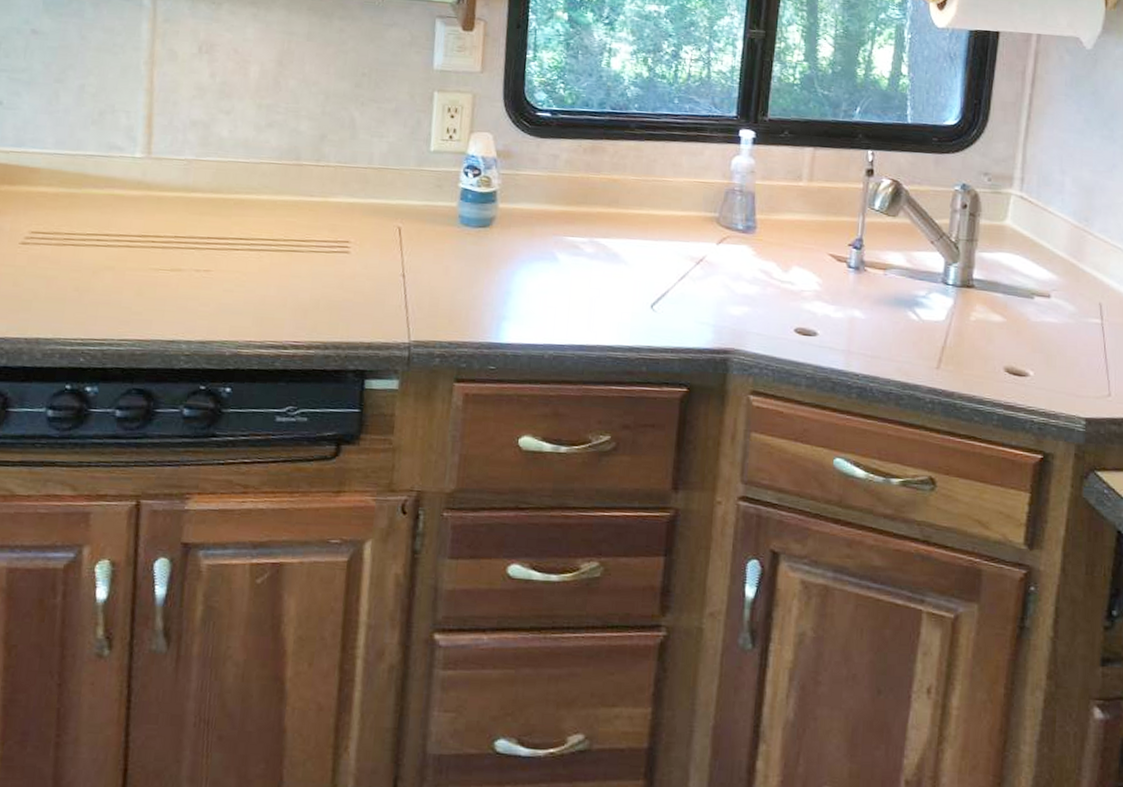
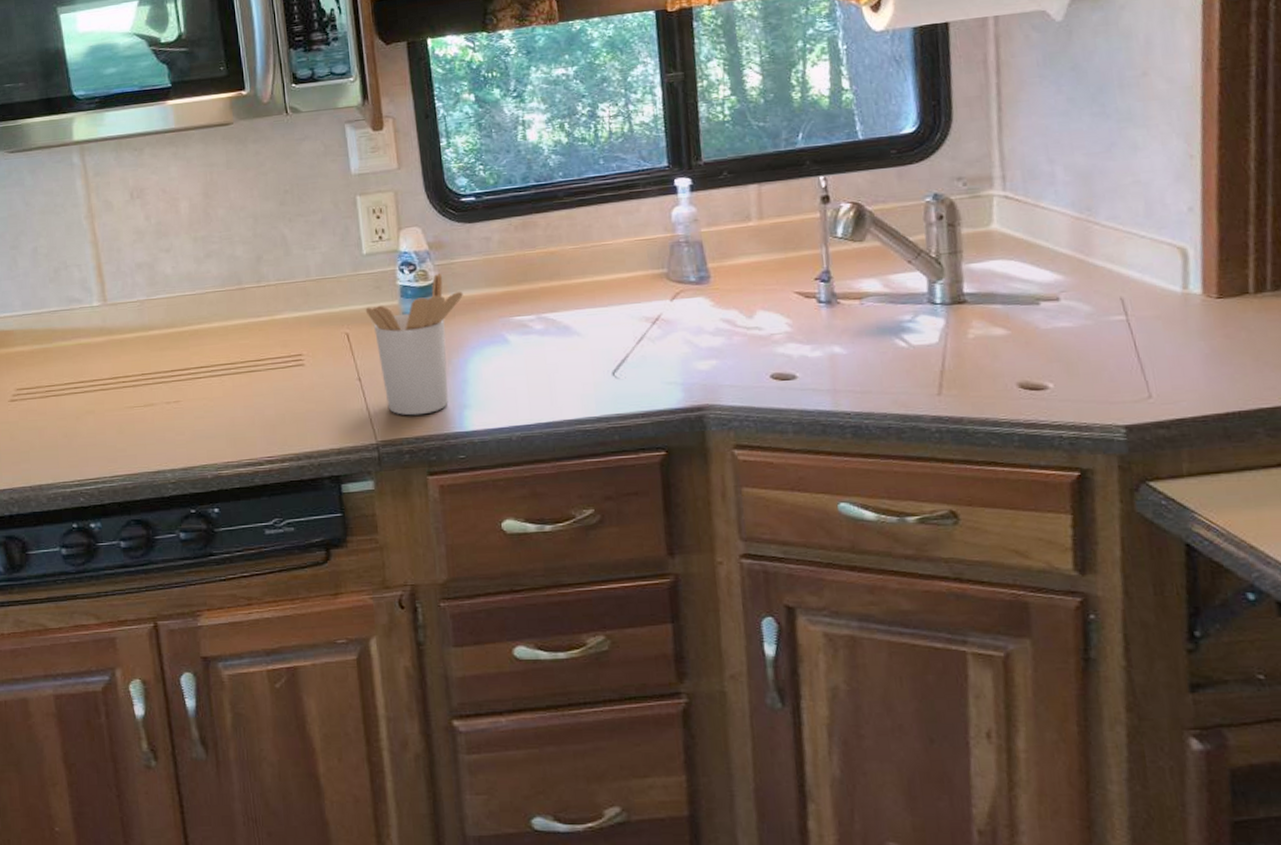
utensil holder: none [422,182,522,321] -> present [365,273,463,416]

